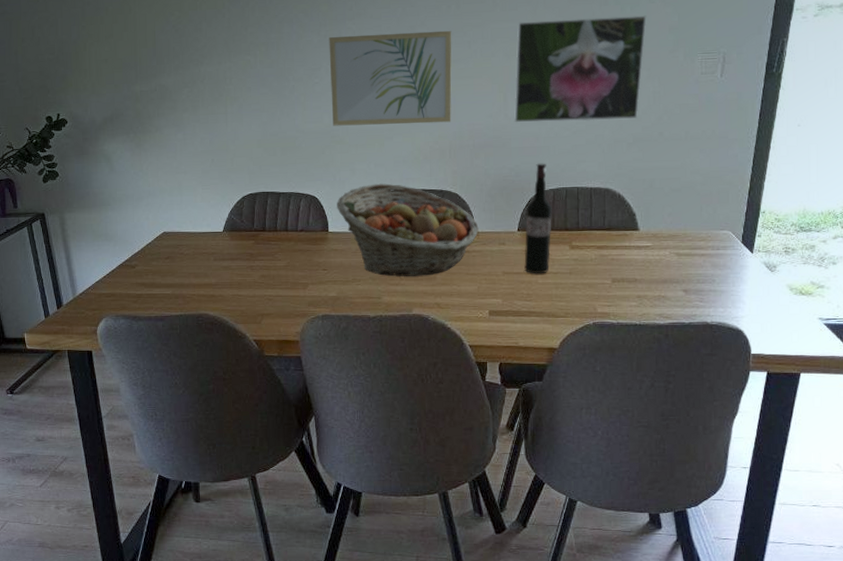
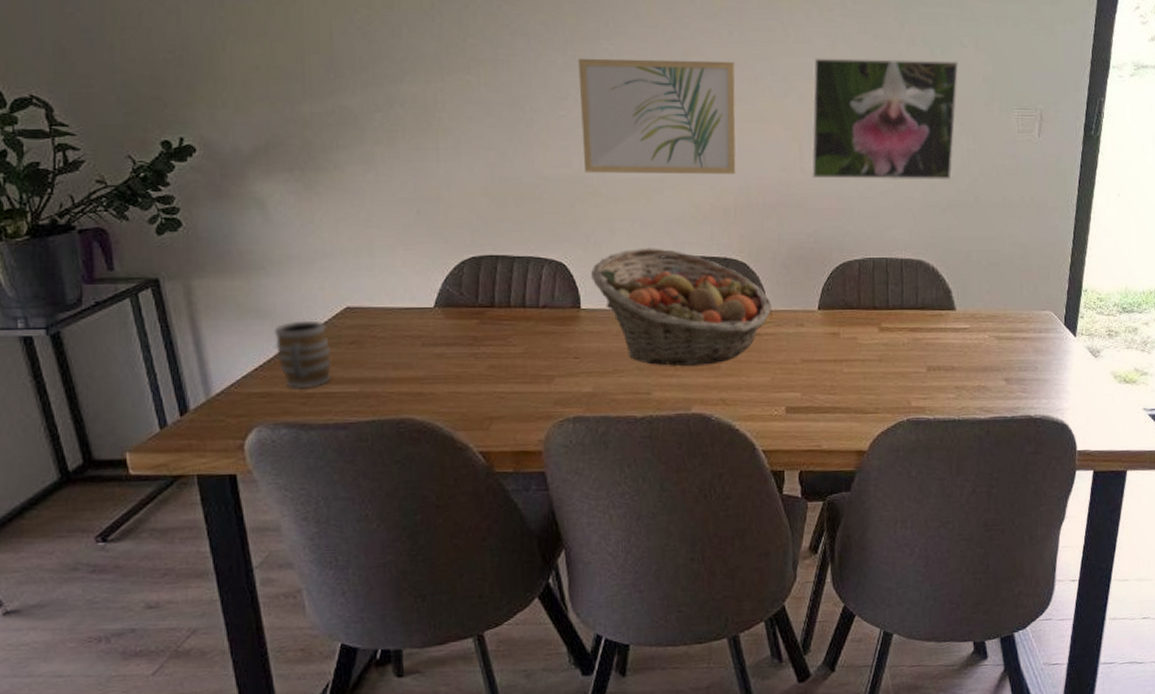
mug: none [116,242,154,292] -> present [274,320,332,390]
wine bottle: present [524,163,552,274] -> none [826,228,858,362]

